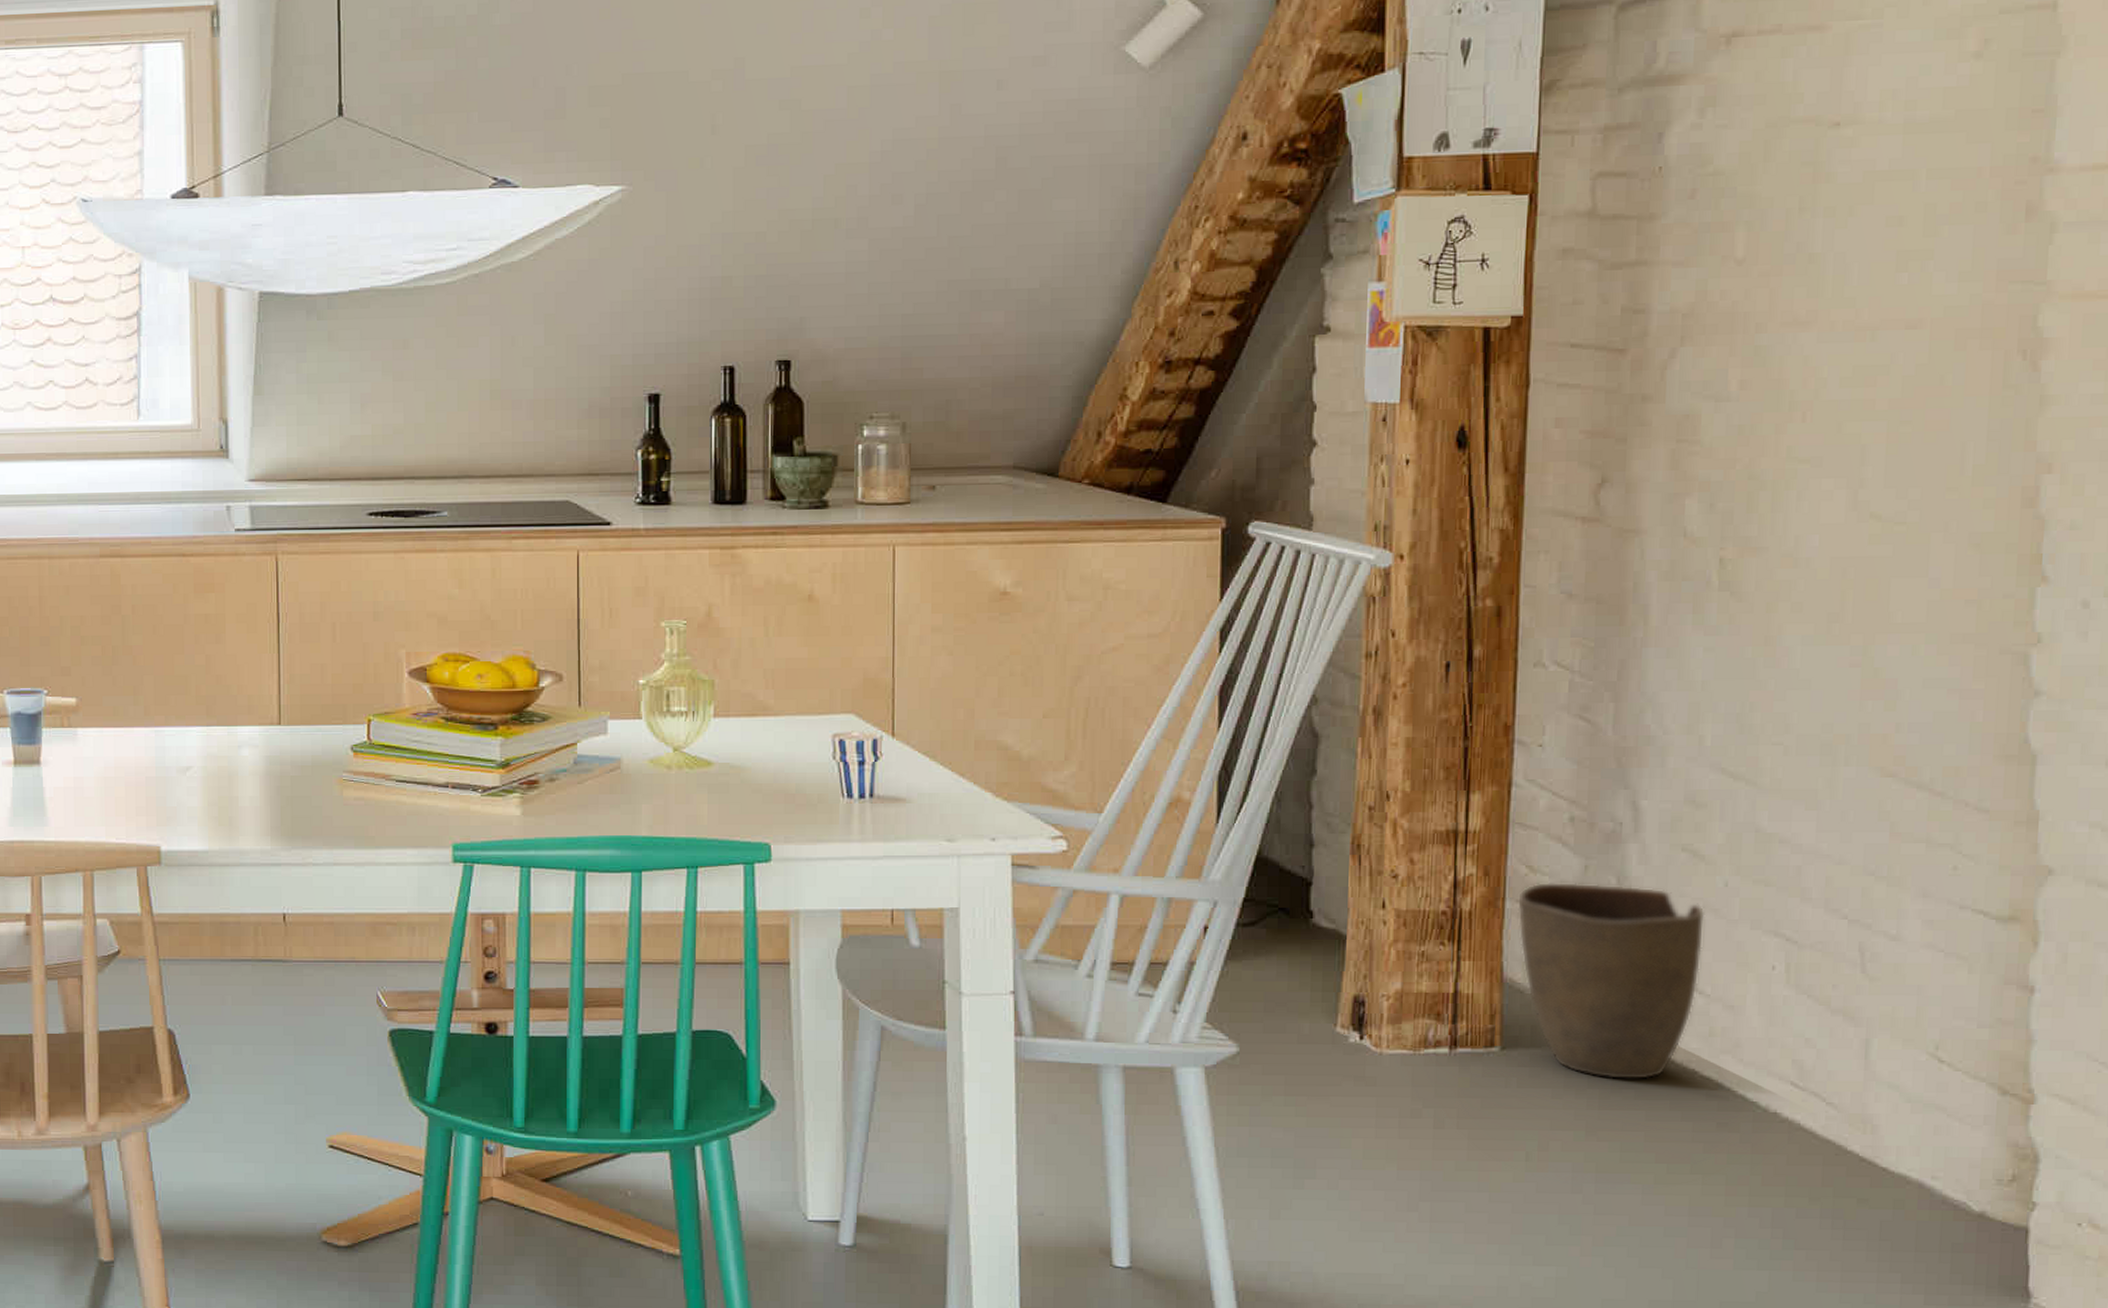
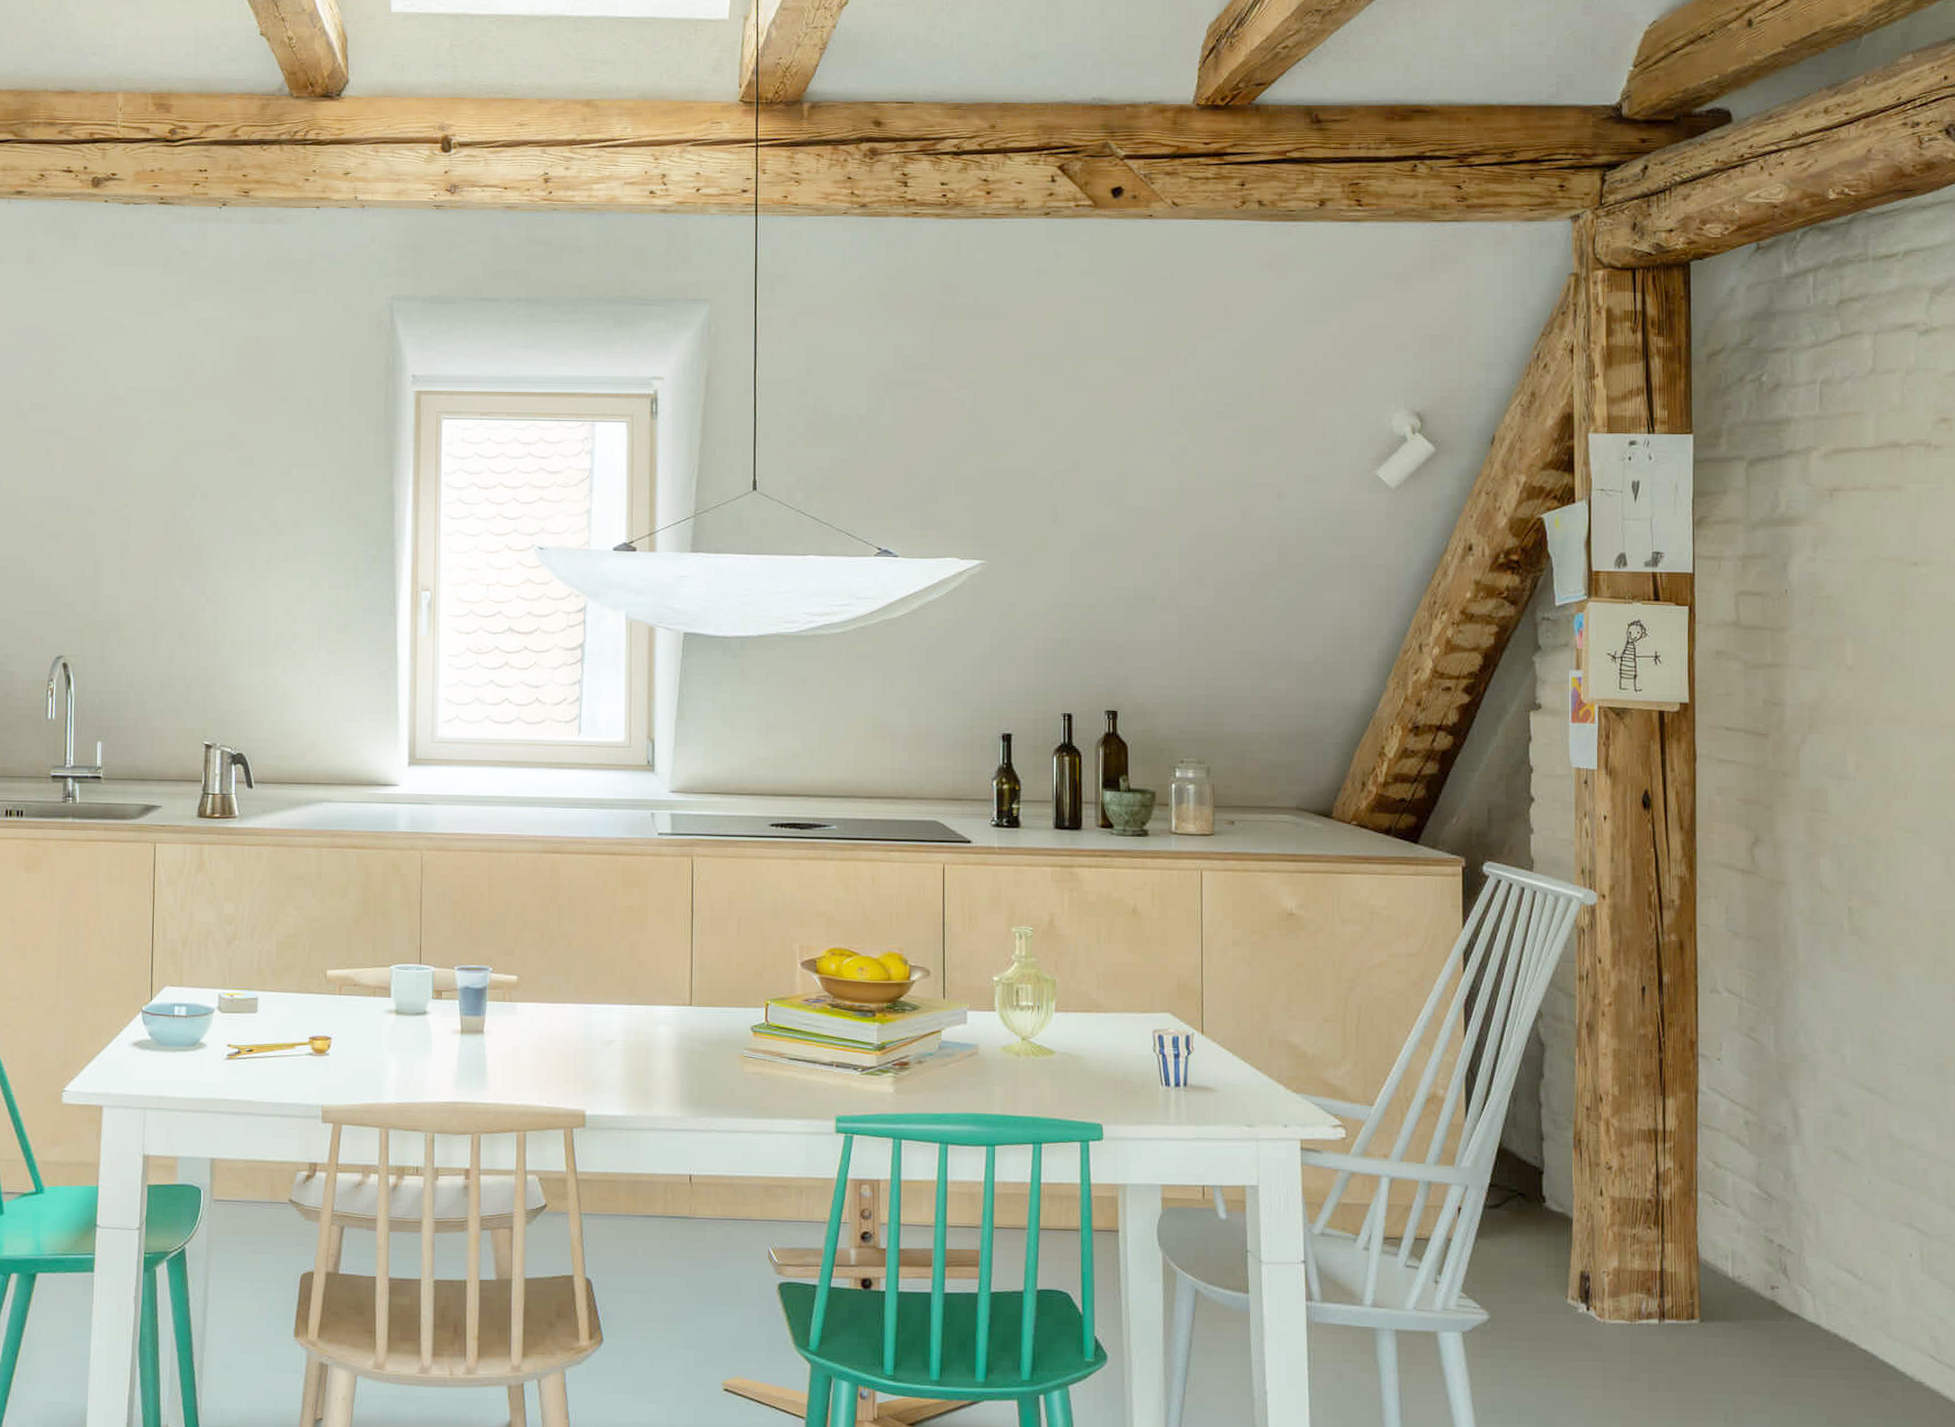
vase: present [1516,881,1706,1080] -> none [1706,1176,1855,1351]

